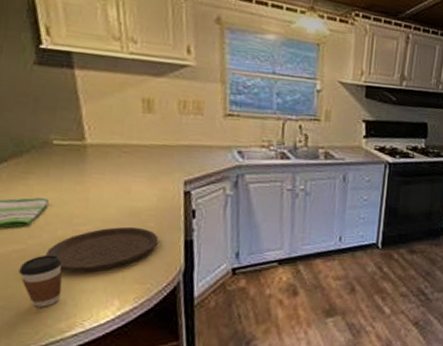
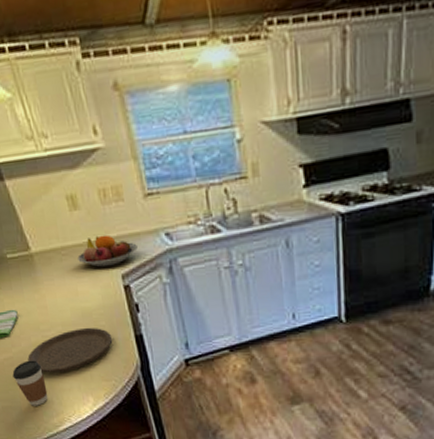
fruit bowl: none [139,140,207,172] -> present [77,234,138,268]

